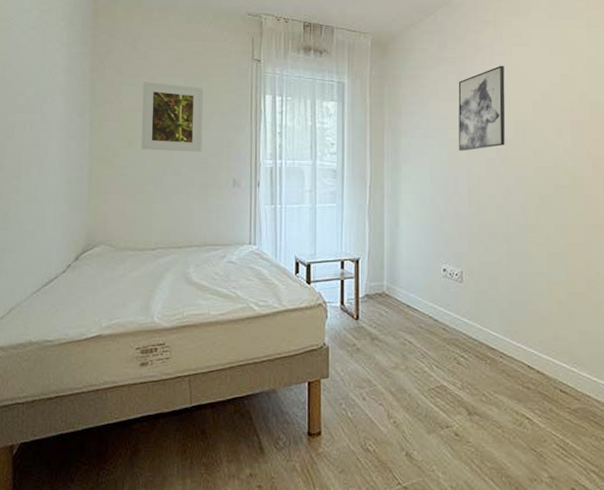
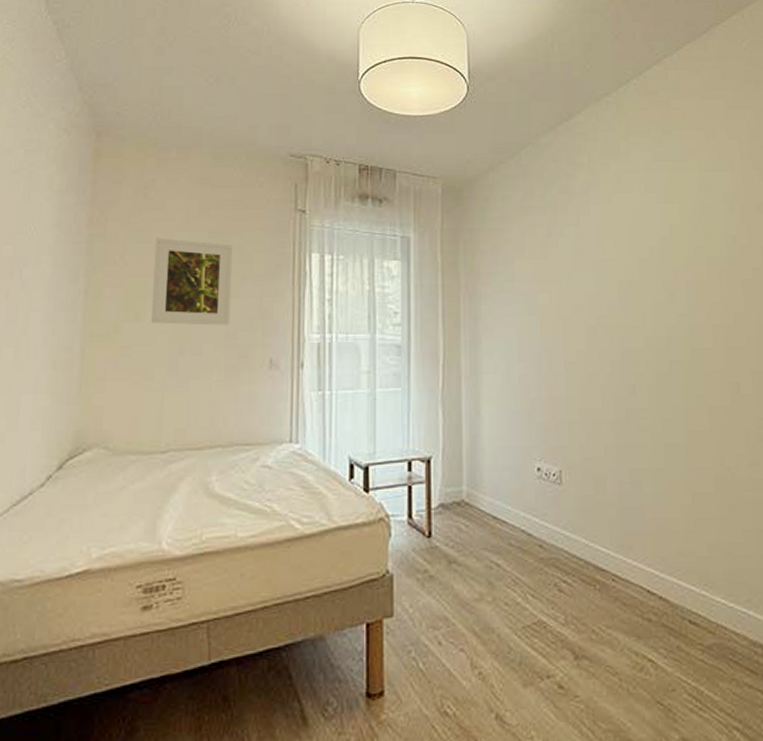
wall art: present [458,65,505,151] -> none [548,215,608,320]

